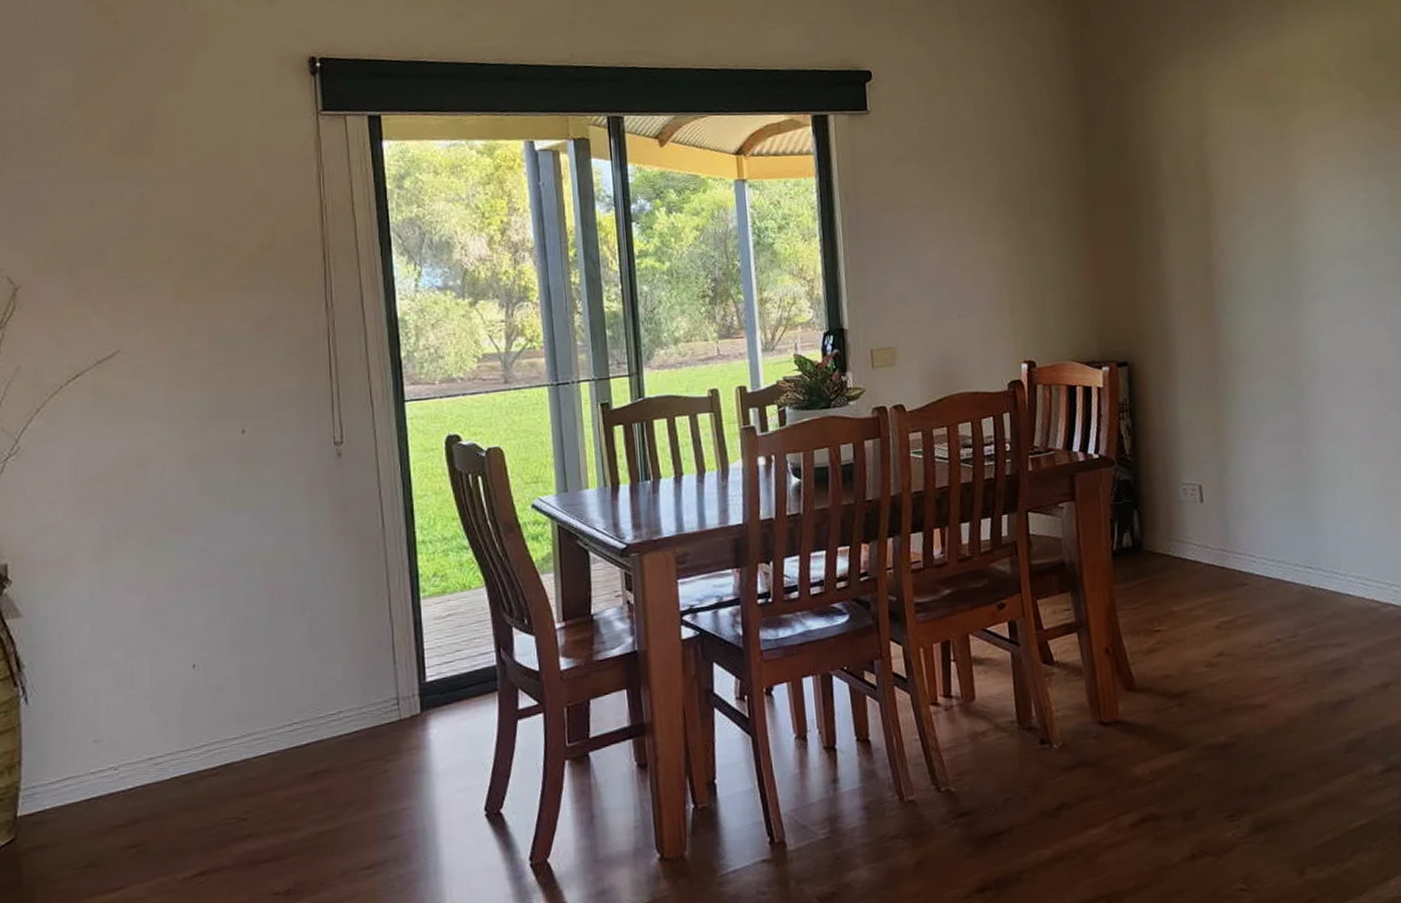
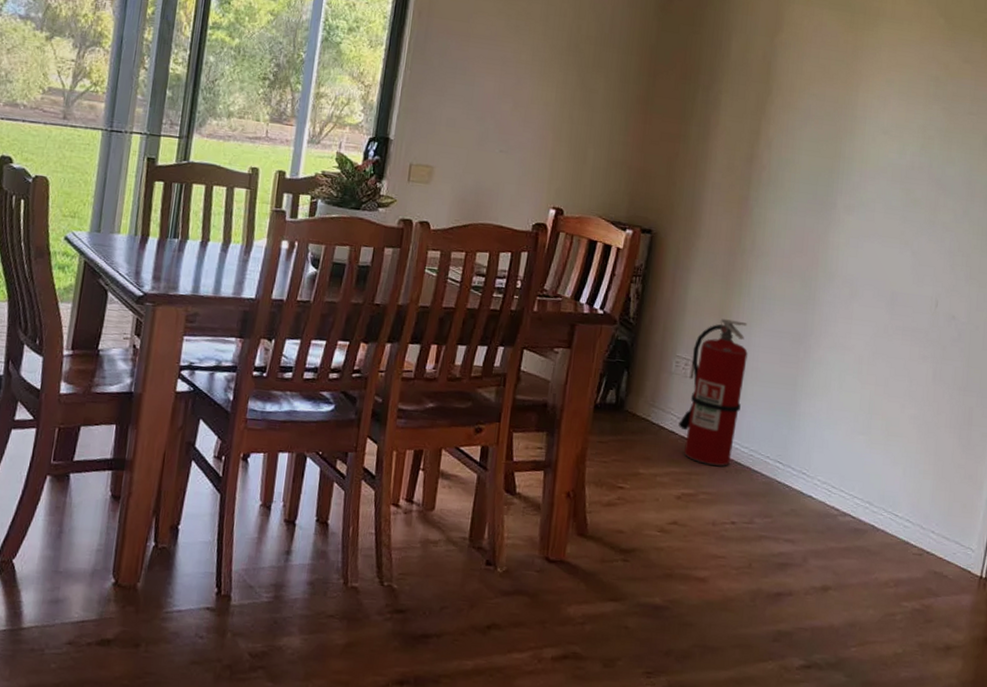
fire extinguisher: none [1196,433,1261,587] -> present [678,319,748,466]

